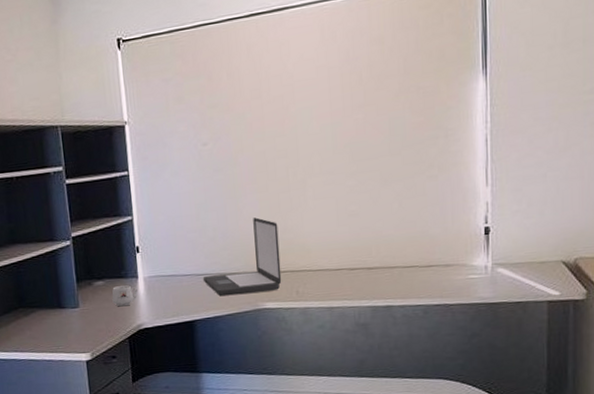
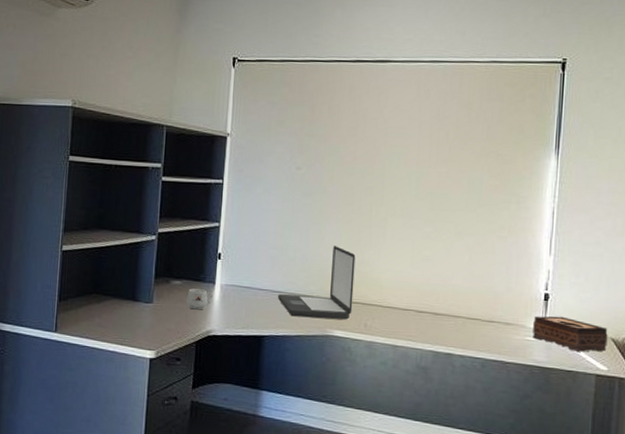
tissue box: none [475,247,558,281] -> present [533,315,608,352]

